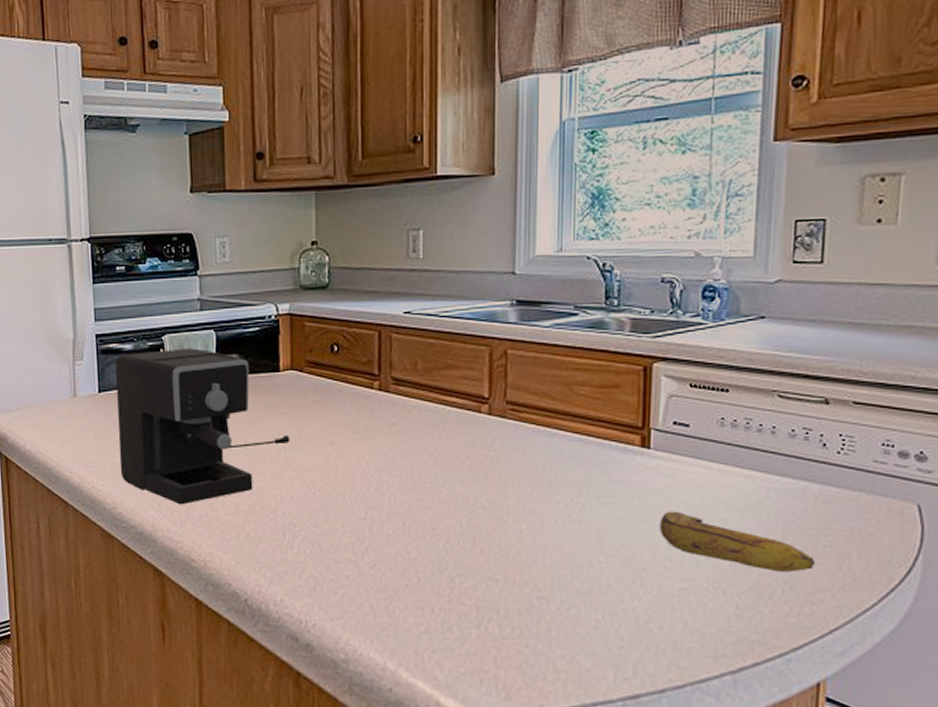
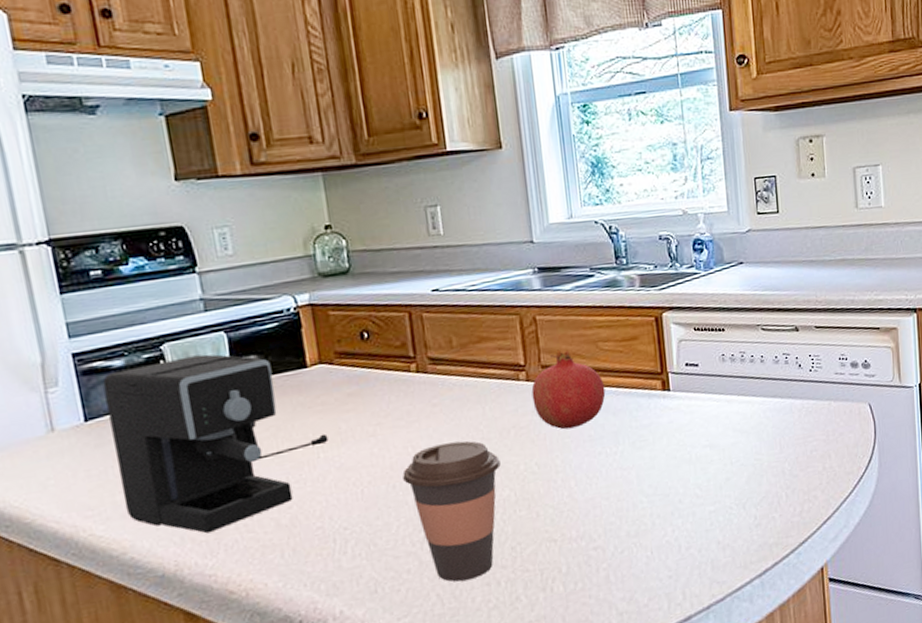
coffee cup: none [353,463,450,599] -> present [402,440,501,582]
fruit: none [492,387,574,471] -> present [531,349,606,430]
banana: present [660,511,816,573] -> none [686,443,807,481]

